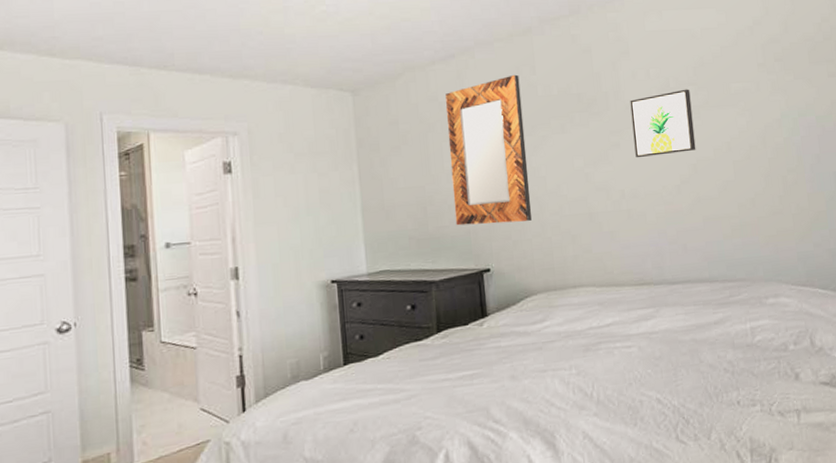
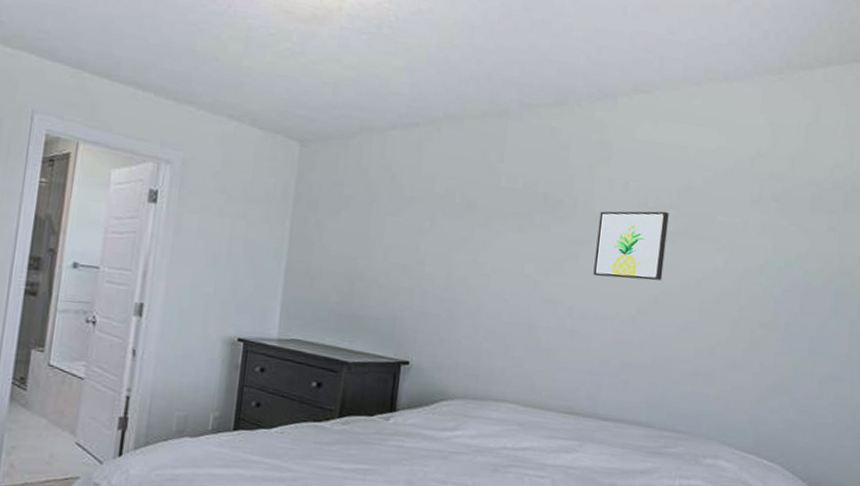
home mirror: present [445,74,532,226] -> none [382,157,485,319]

